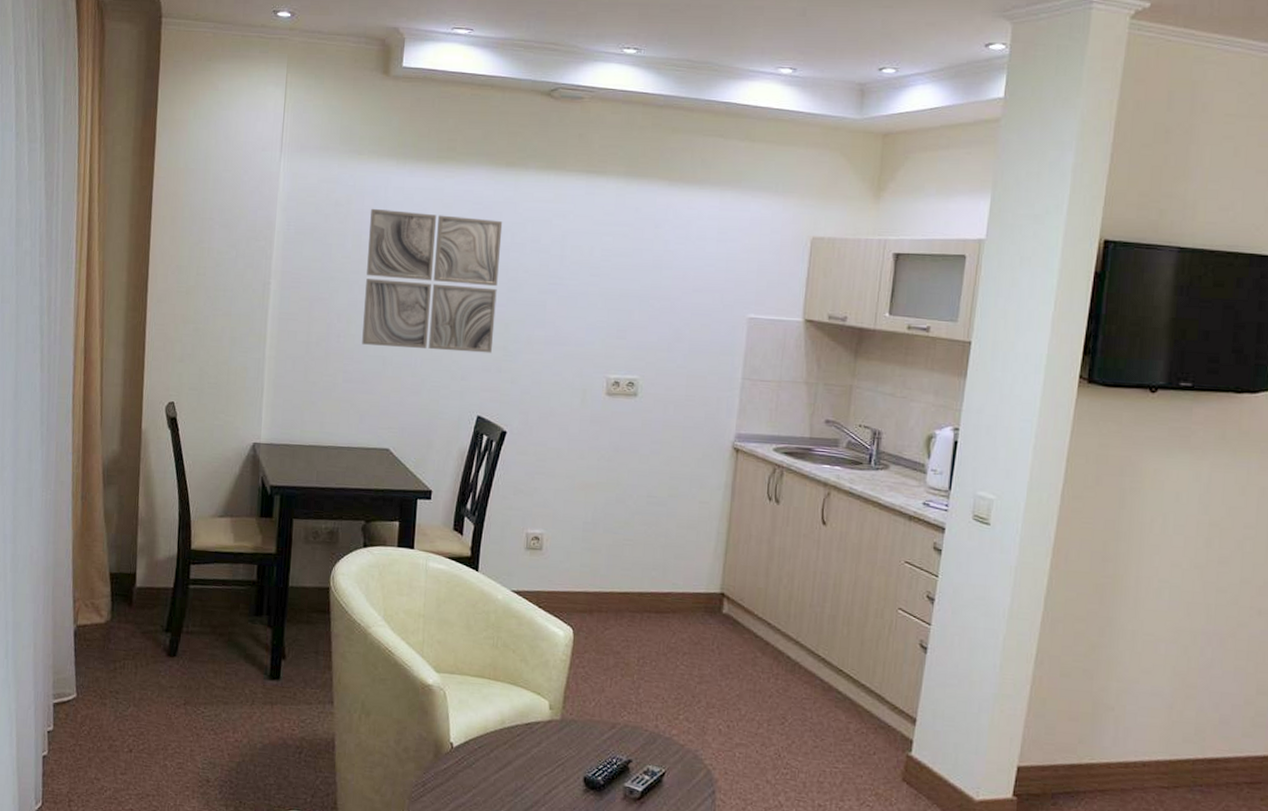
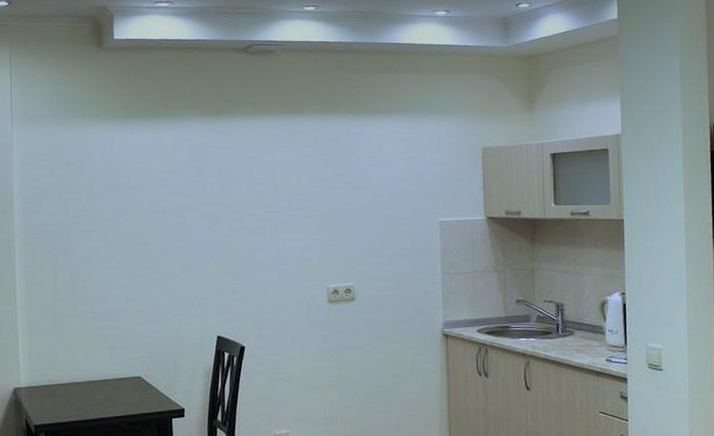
wall art: present [362,208,503,353] -> none [100,162,223,286]

